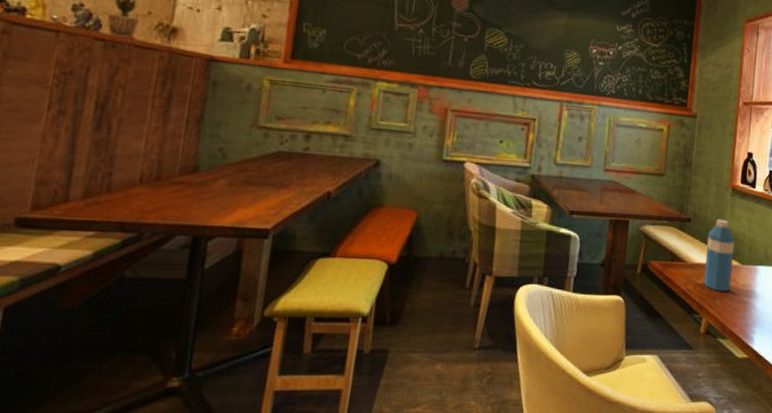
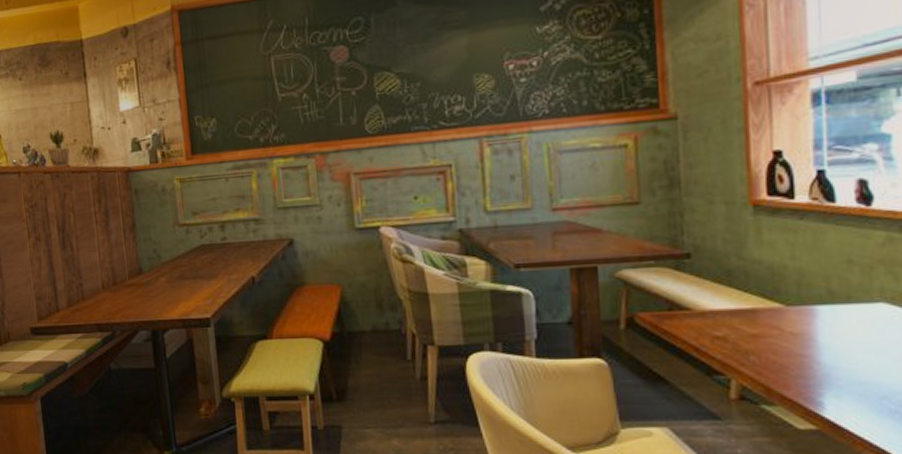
water bottle: present [703,219,735,292] -> none [723,248,772,345]

